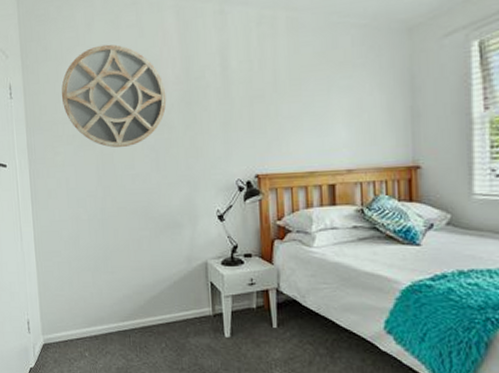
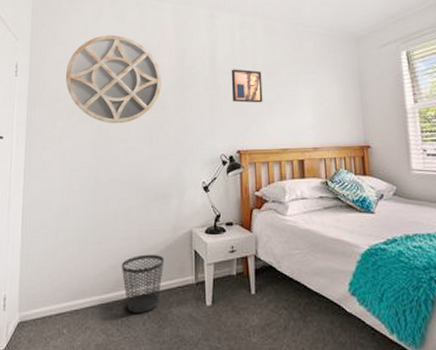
wastebasket: none [135,285,180,341] -> present [121,254,165,313]
wall art: none [246,77,286,119] -> present [231,69,263,103]

